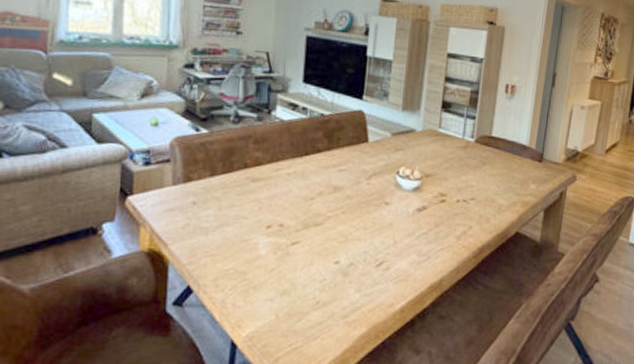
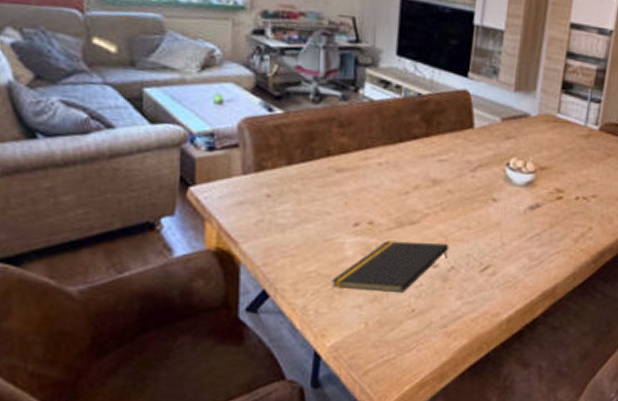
notepad: none [246,241,349,287] -> present [331,241,449,293]

